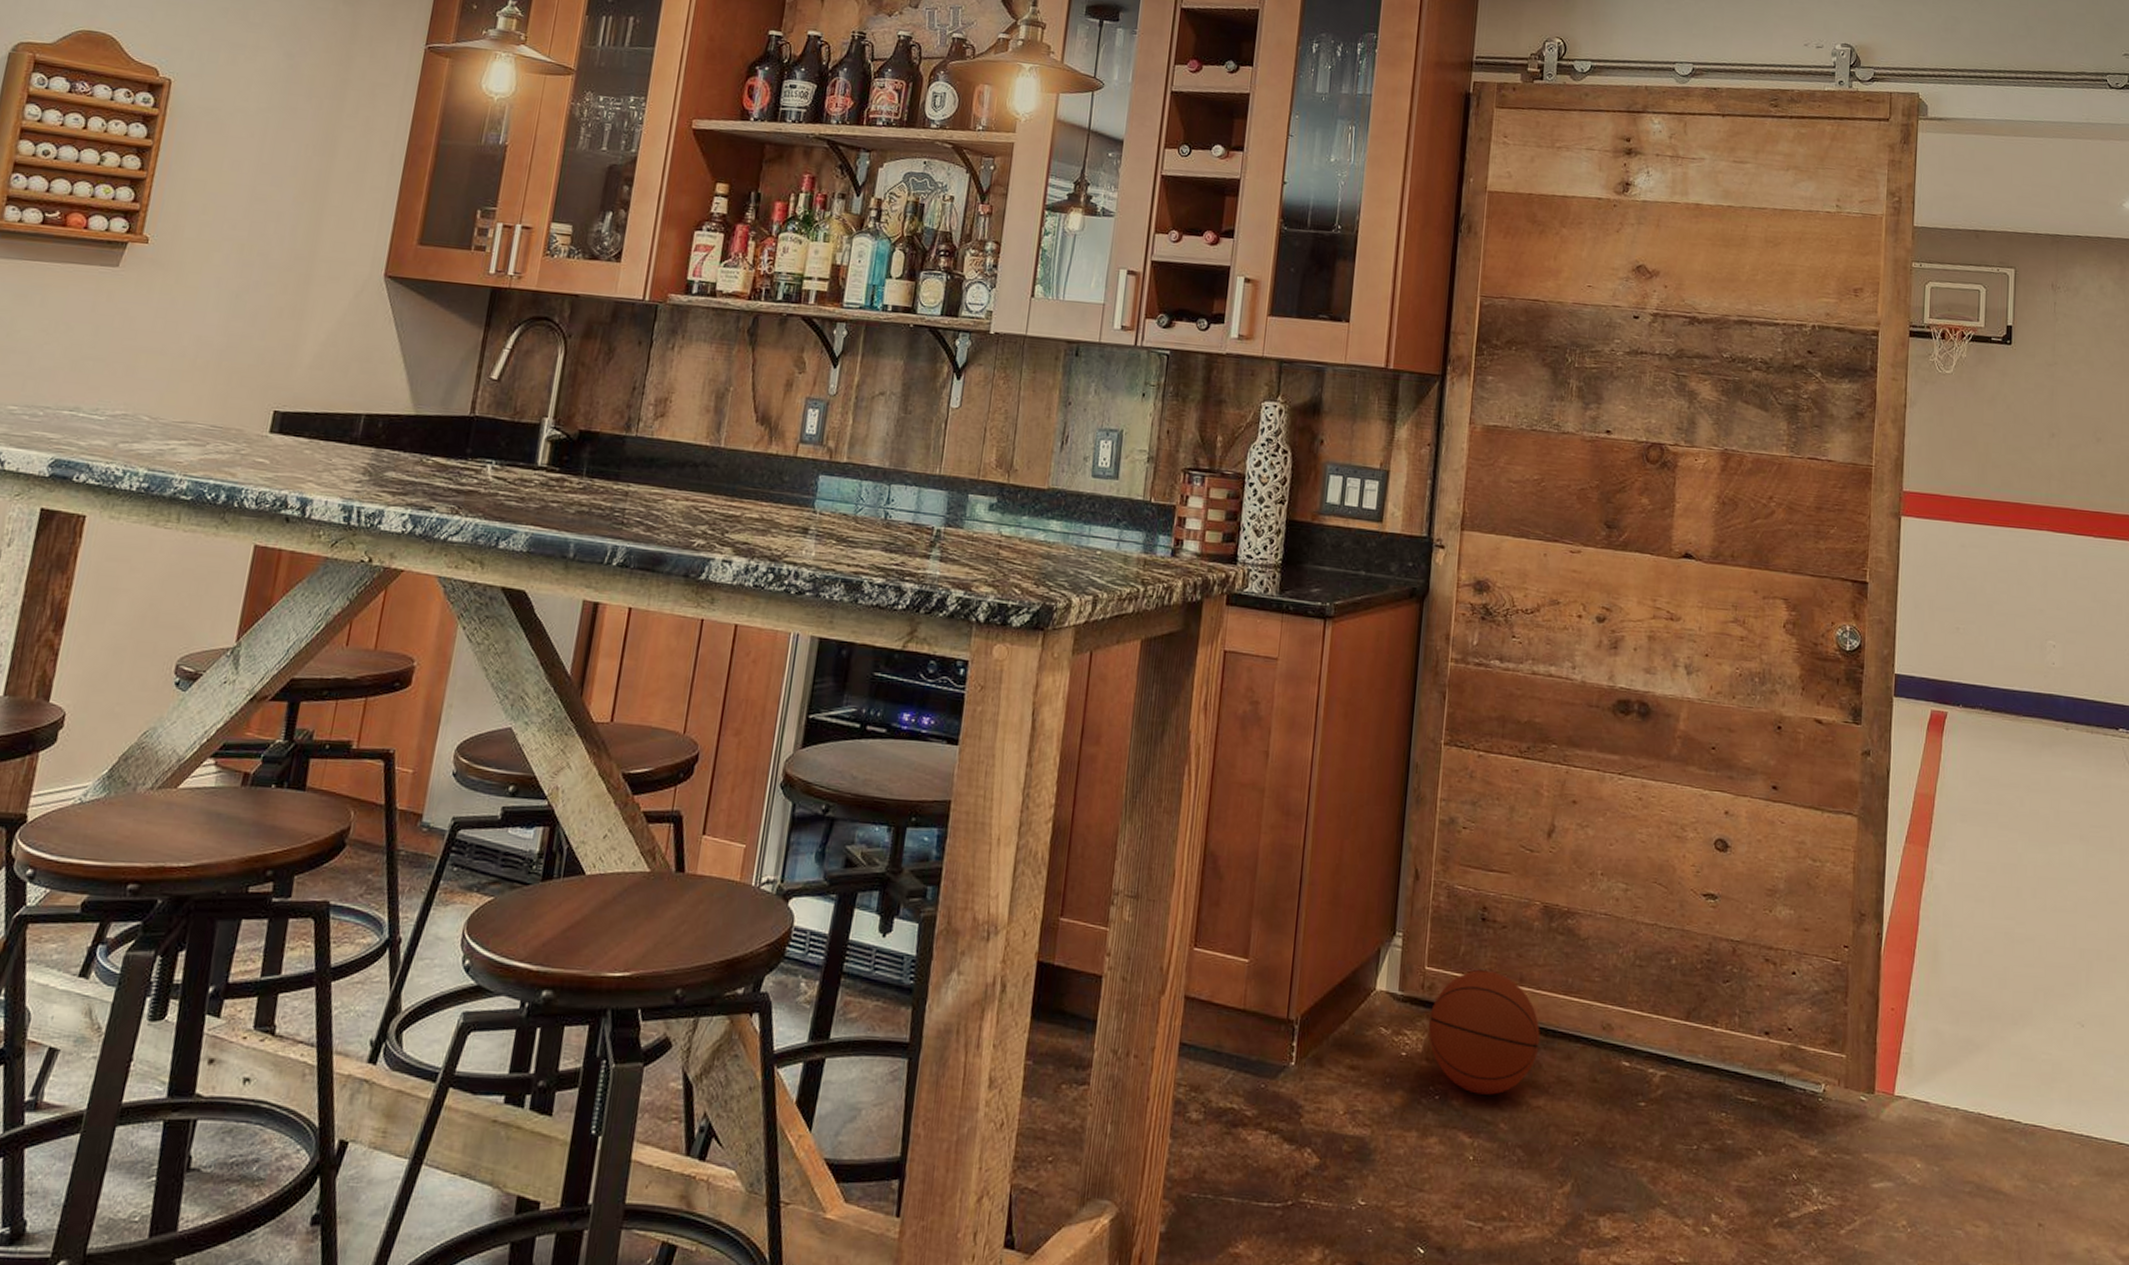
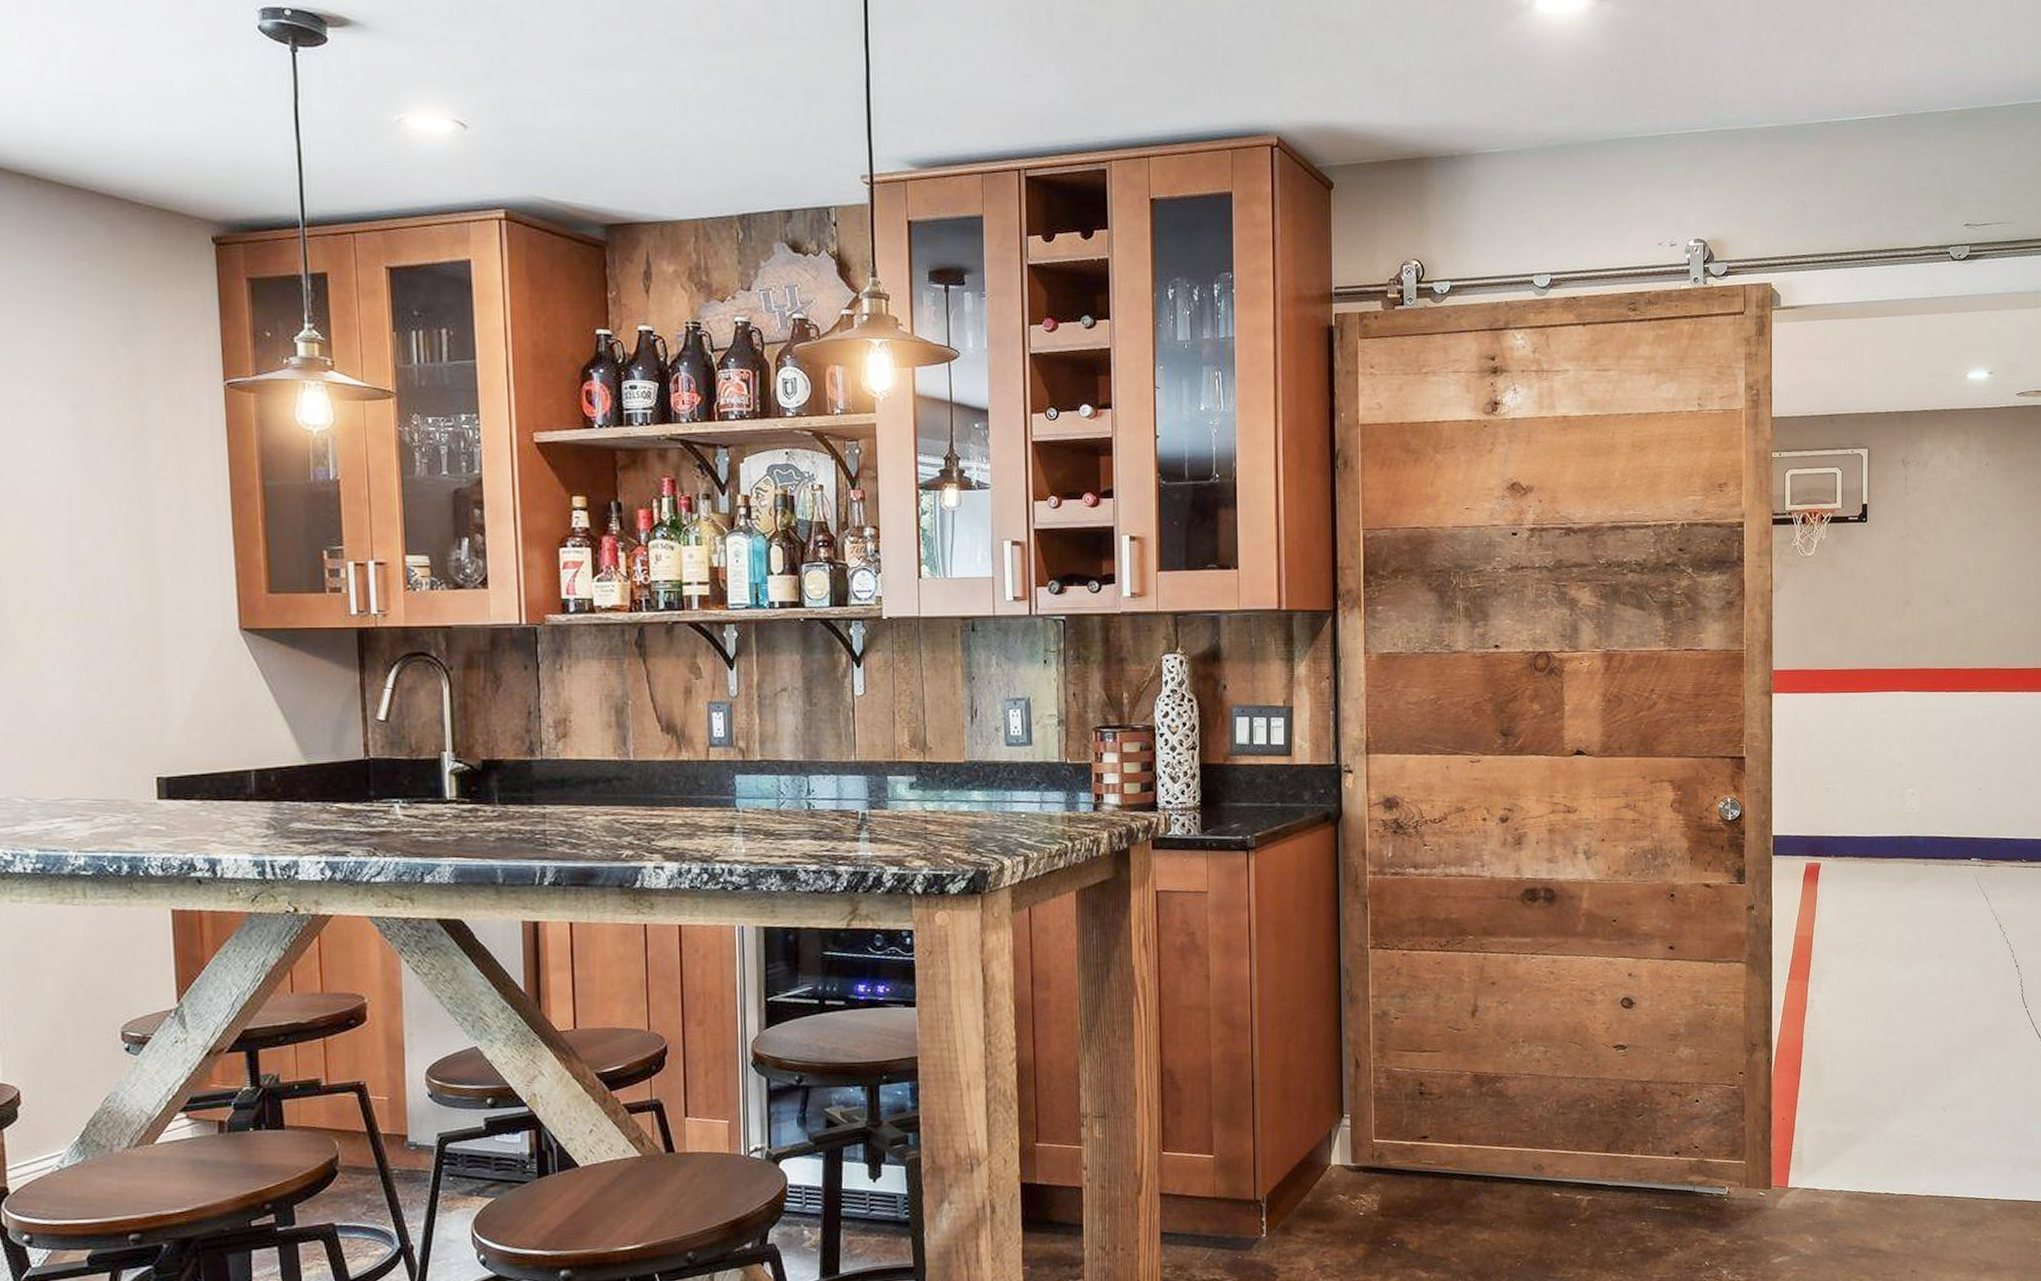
basketball: present [1428,970,1540,1095] -> none [1380,1135,1480,1237]

